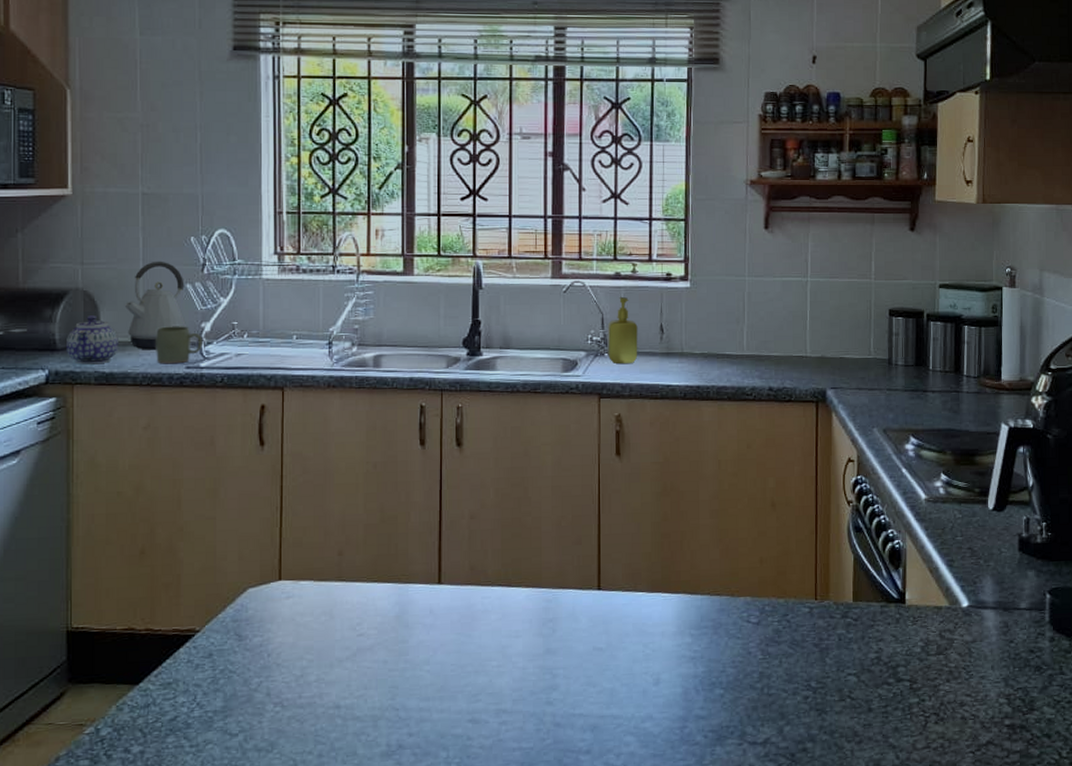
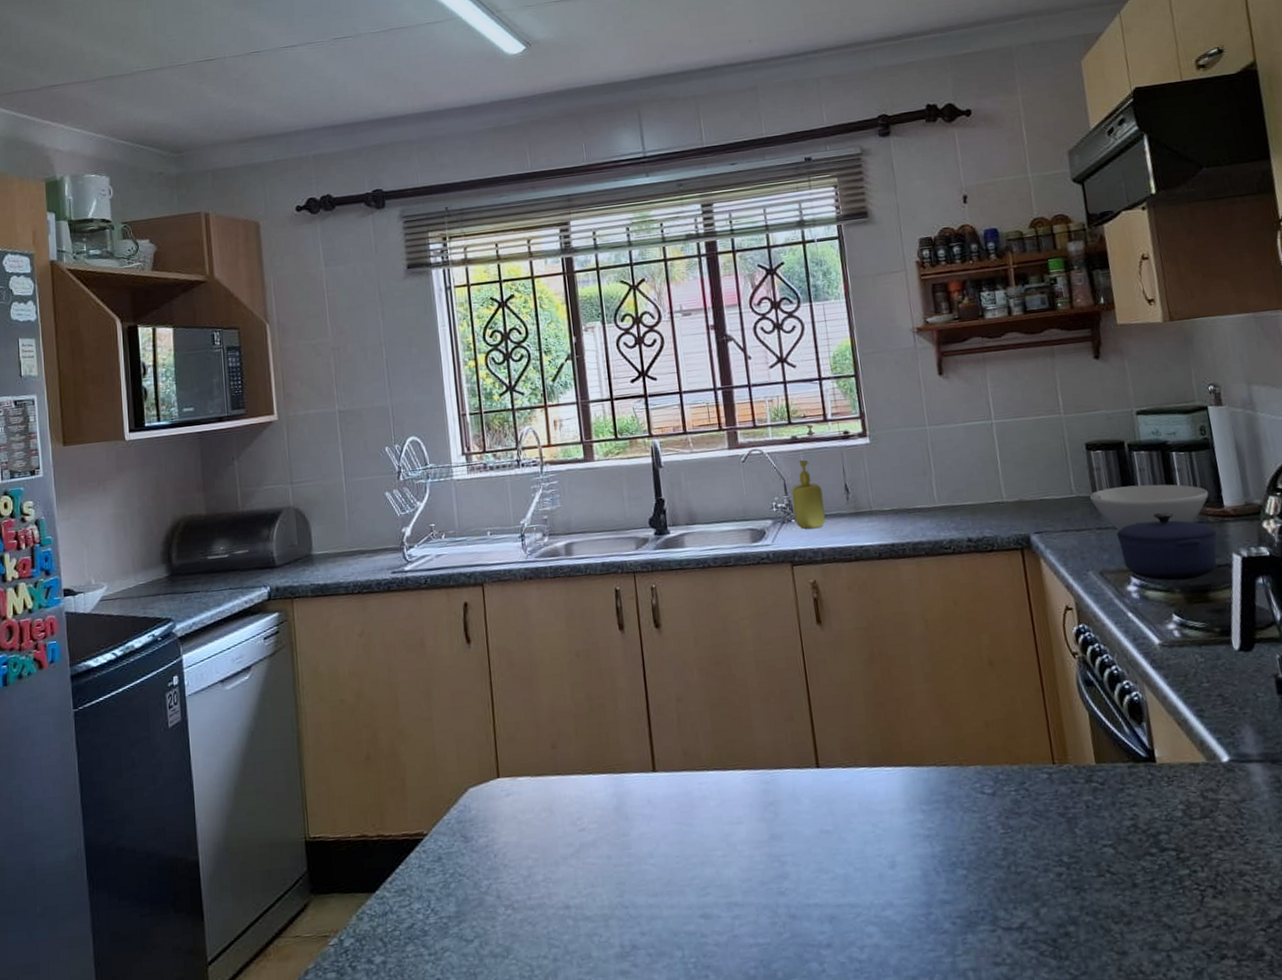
teapot: present [65,315,118,365] -> none [282,531,330,579]
kettle: present [124,261,187,350] -> none [331,472,390,559]
mug: present [156,326,202,364] -> none [362,532,405,571]
bowl: none [885,353,990,393] -> present [1089,484,1209,530]
cooking pot: none [904,380,991,444] -> present [1116,511,1217,581]

